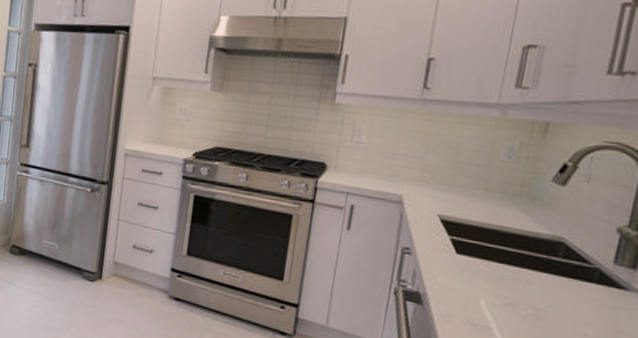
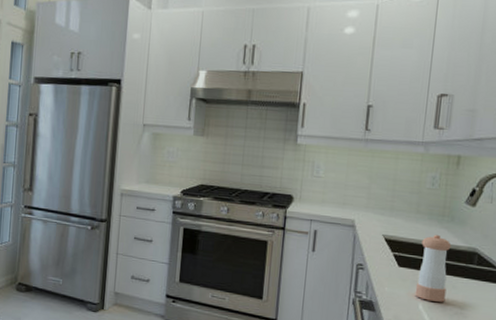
pepper shaker: none [475,217,529,300] -> present [415,234,451,302]

